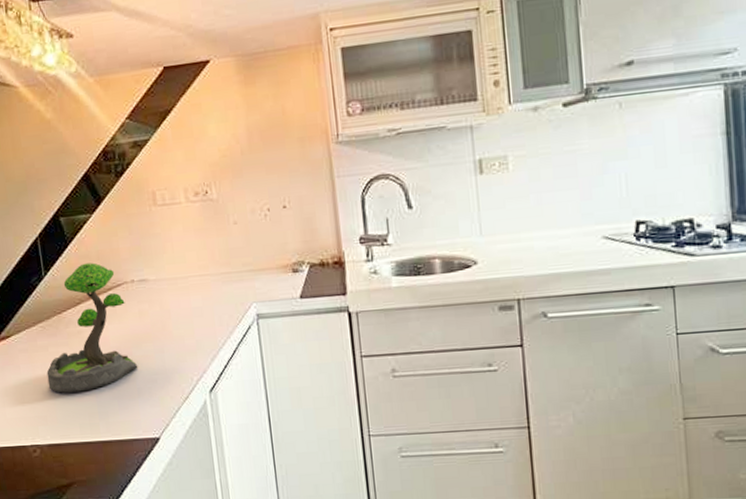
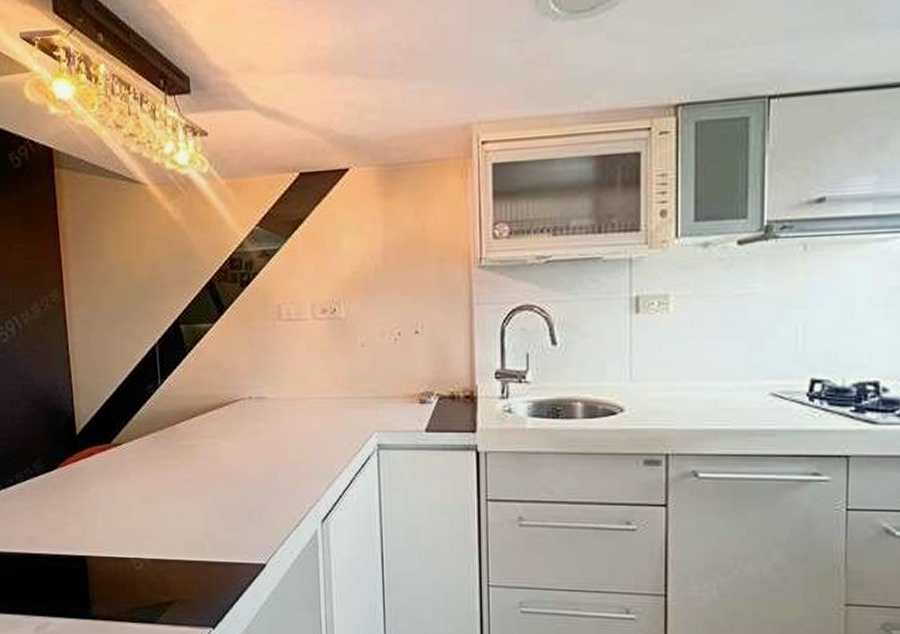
plant: present [46,263,138,393] -> none [155,375,249,508]

